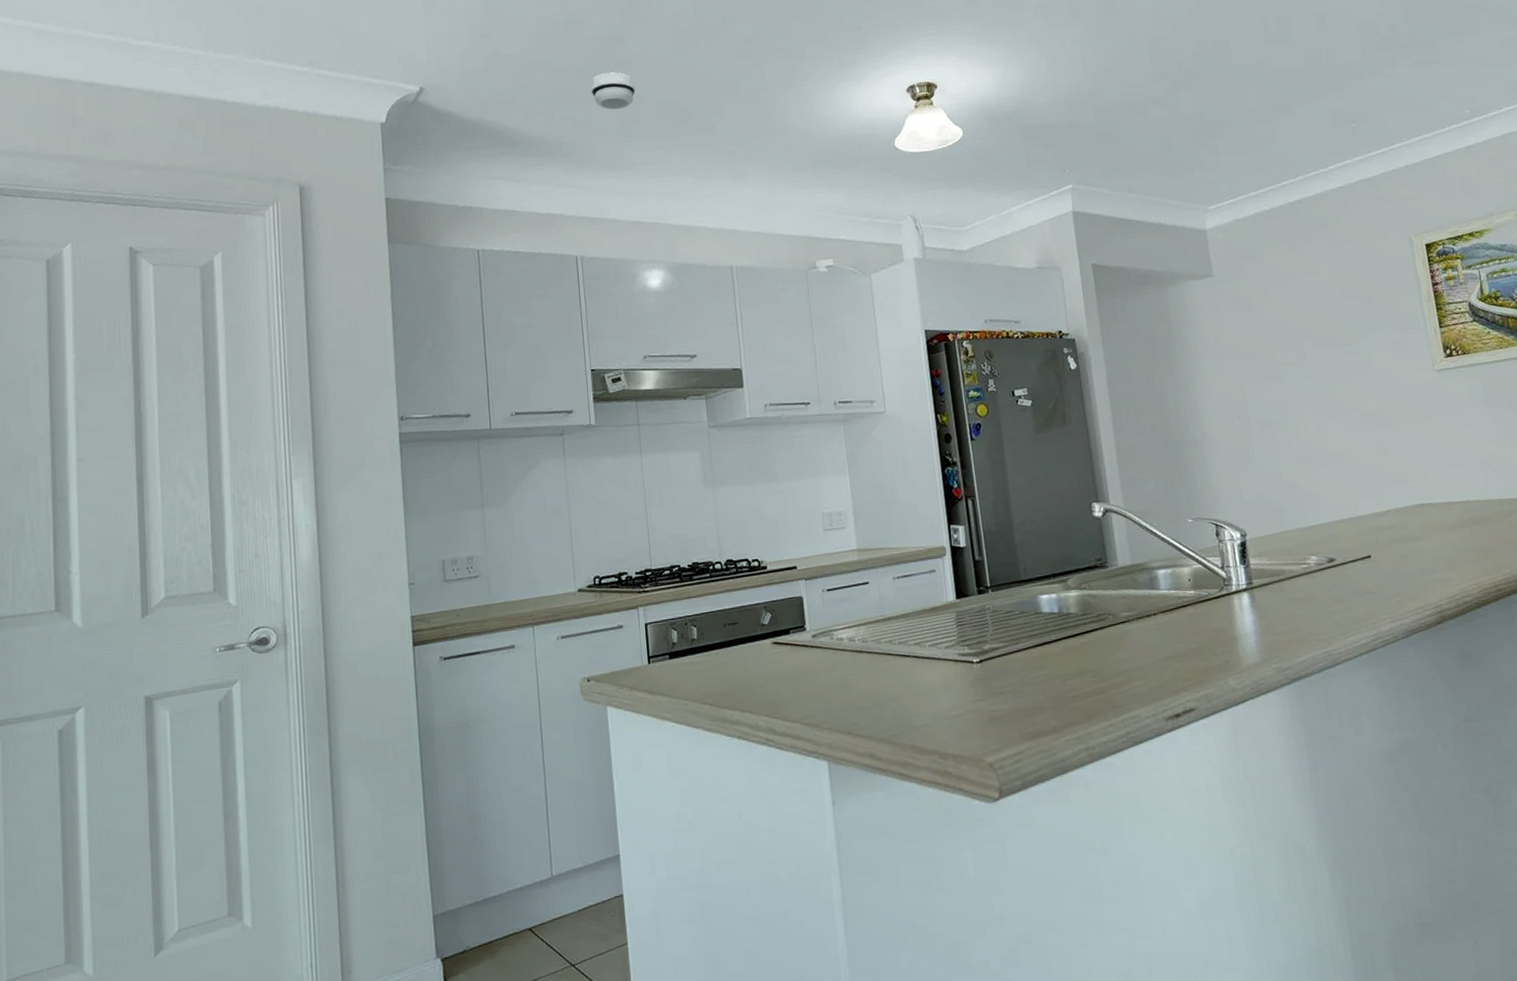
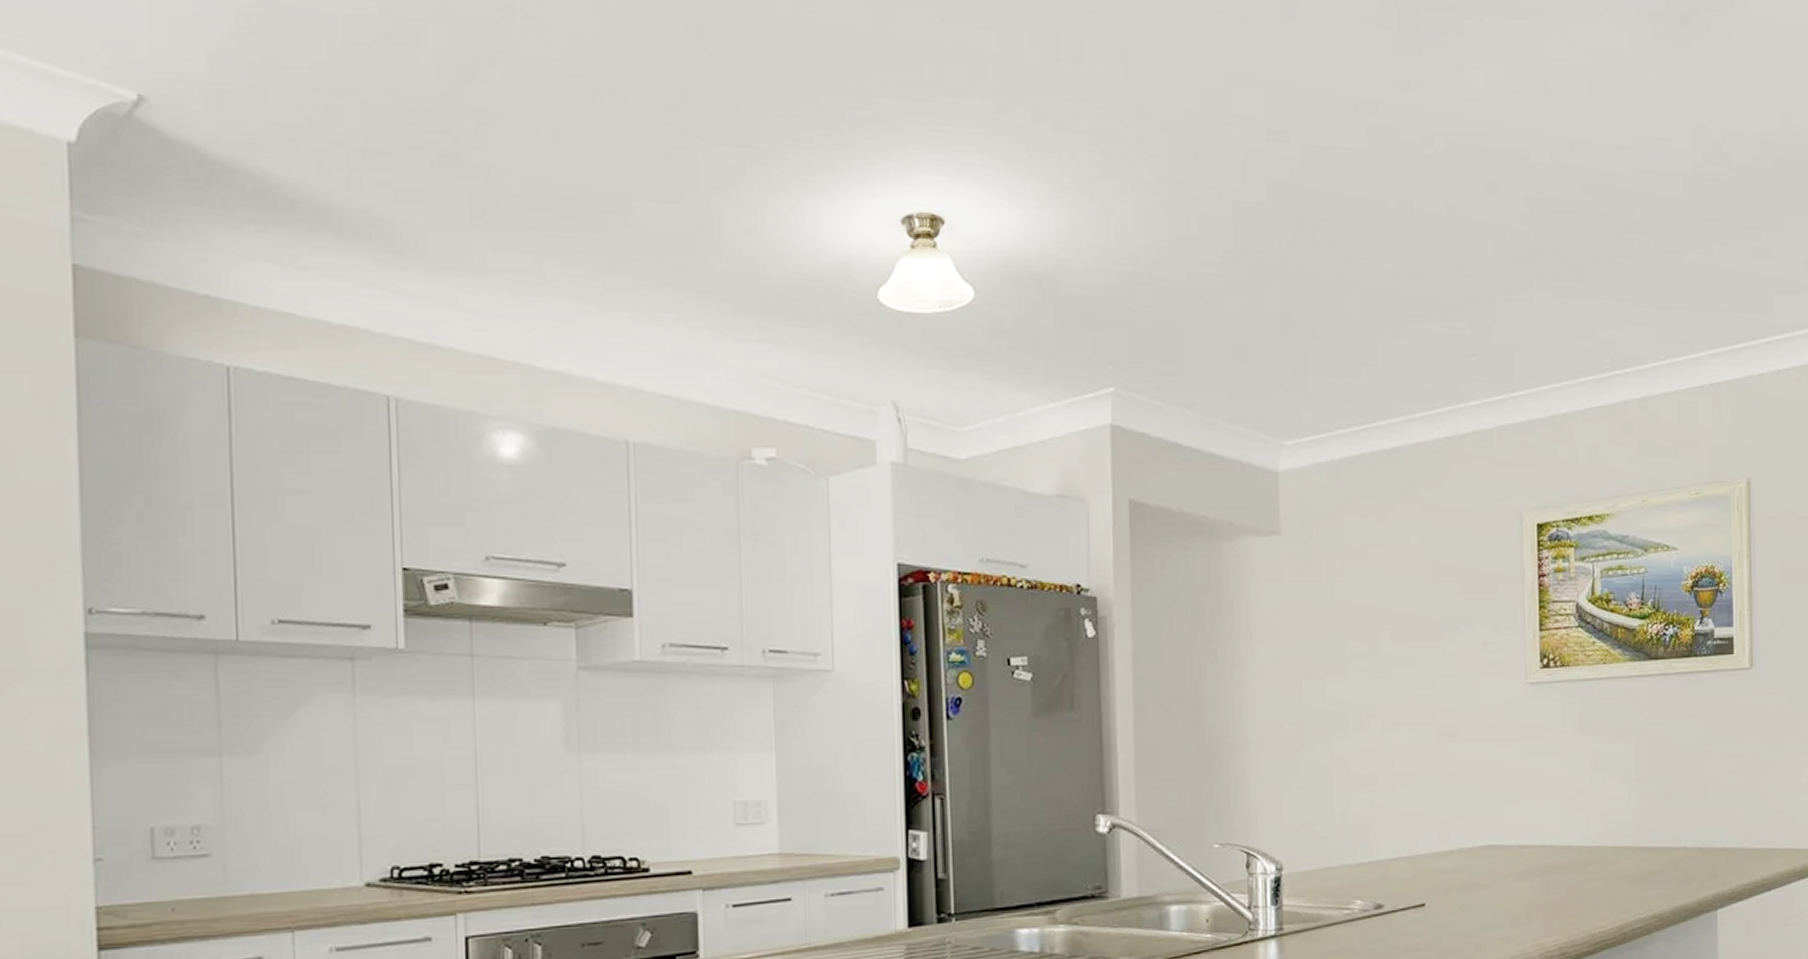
smoke detector: present [590,72,635,110] -> none [424,121,496,182]

